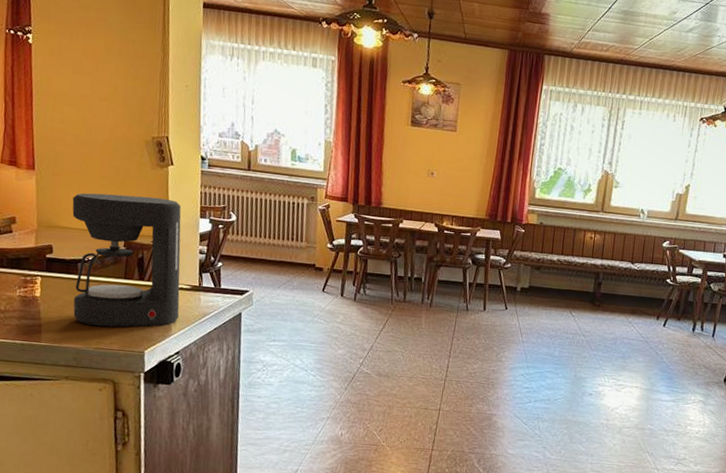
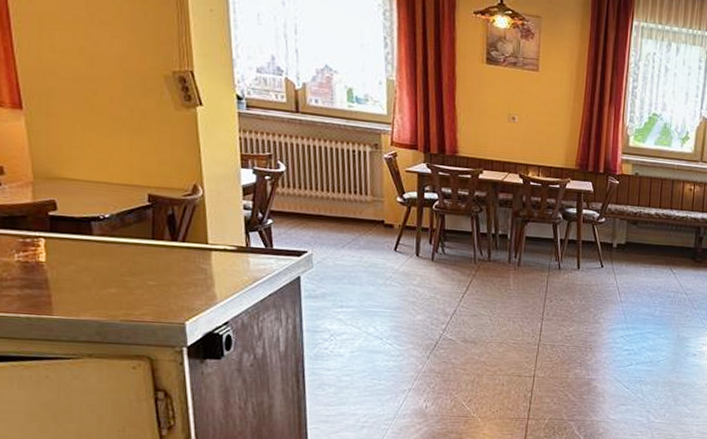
coffee maker: present [72,193,181,328] -> none [76,137,224,296]

